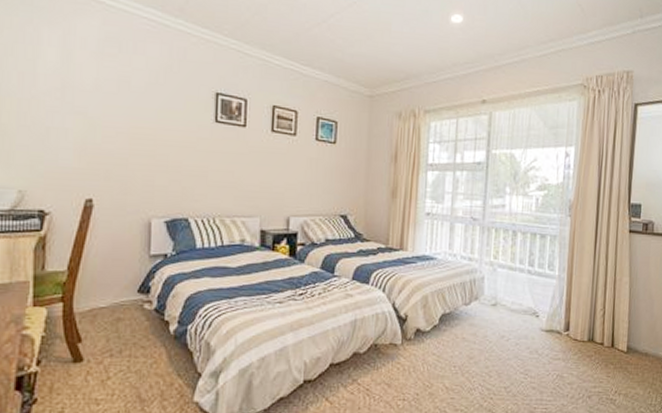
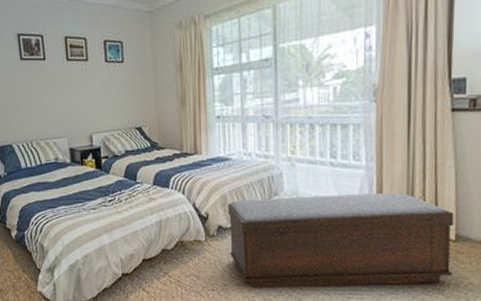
bench: none [426,302,627,397] -> present [227,193,454,288]

